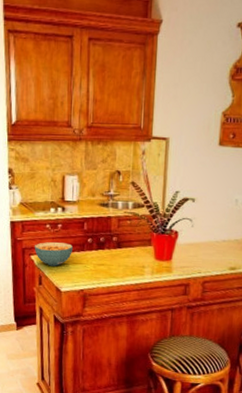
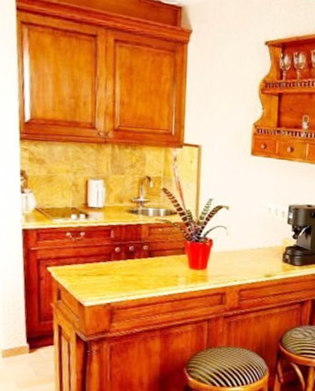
cereal bowl: present [34,241,73,267] -> none [51,251,98,279]

